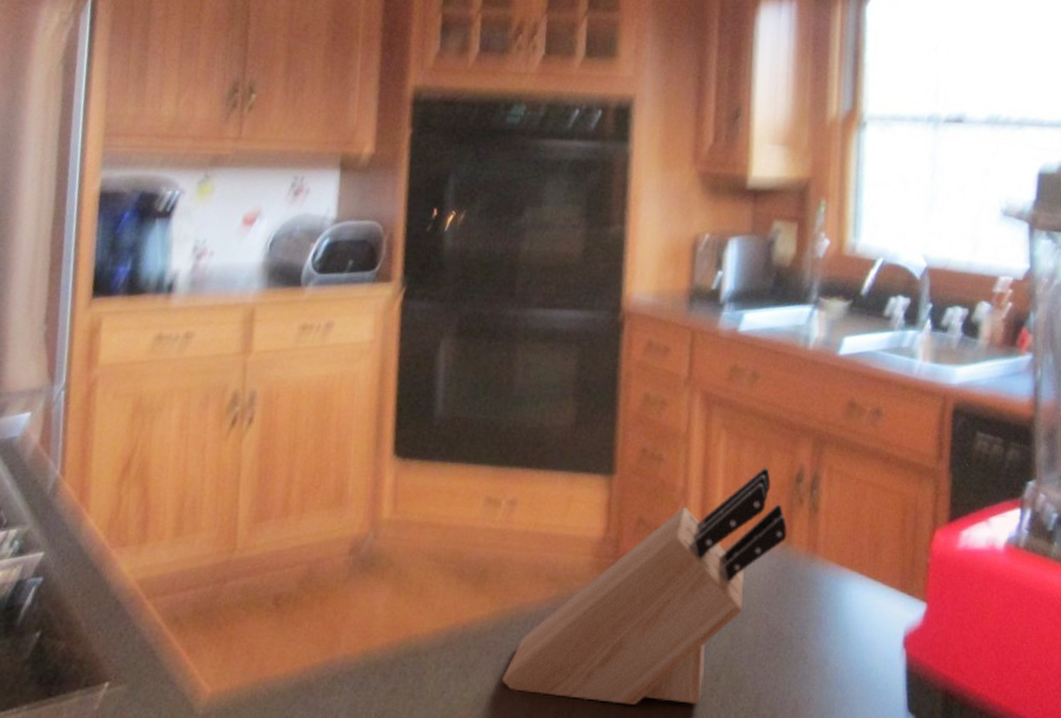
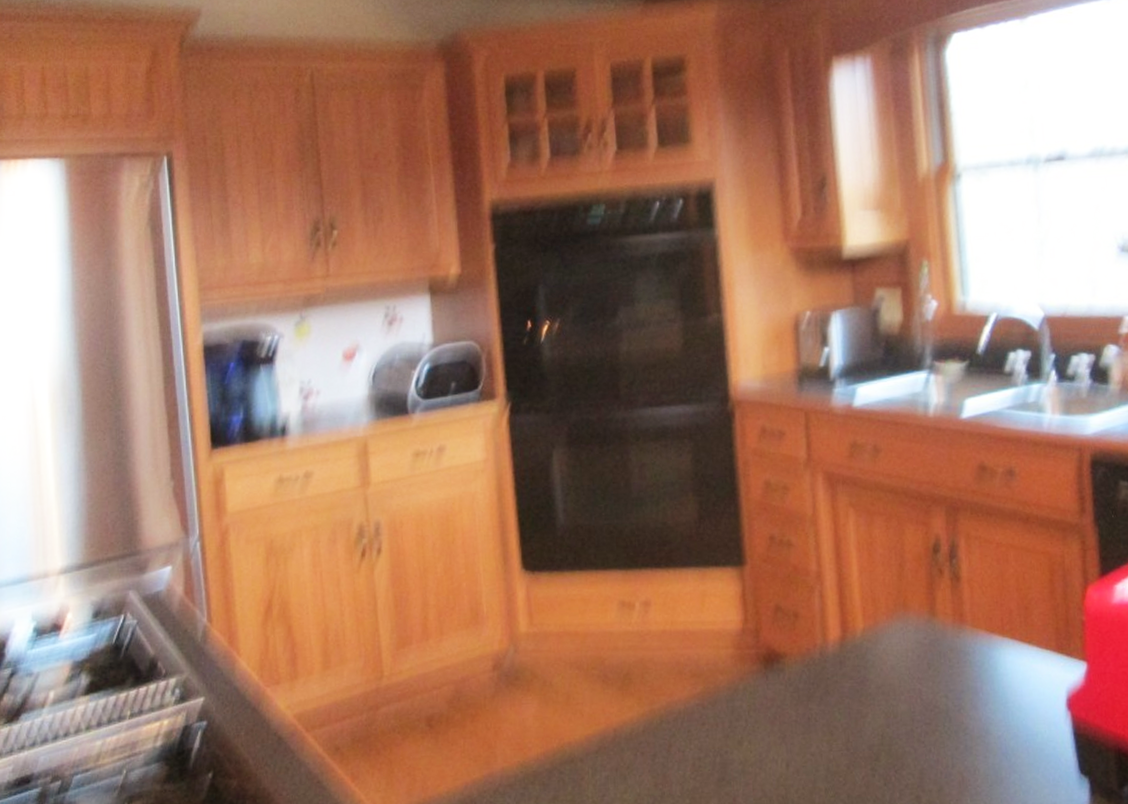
knife block: present [501,466,788,705] -> none [659,541,932,793]

